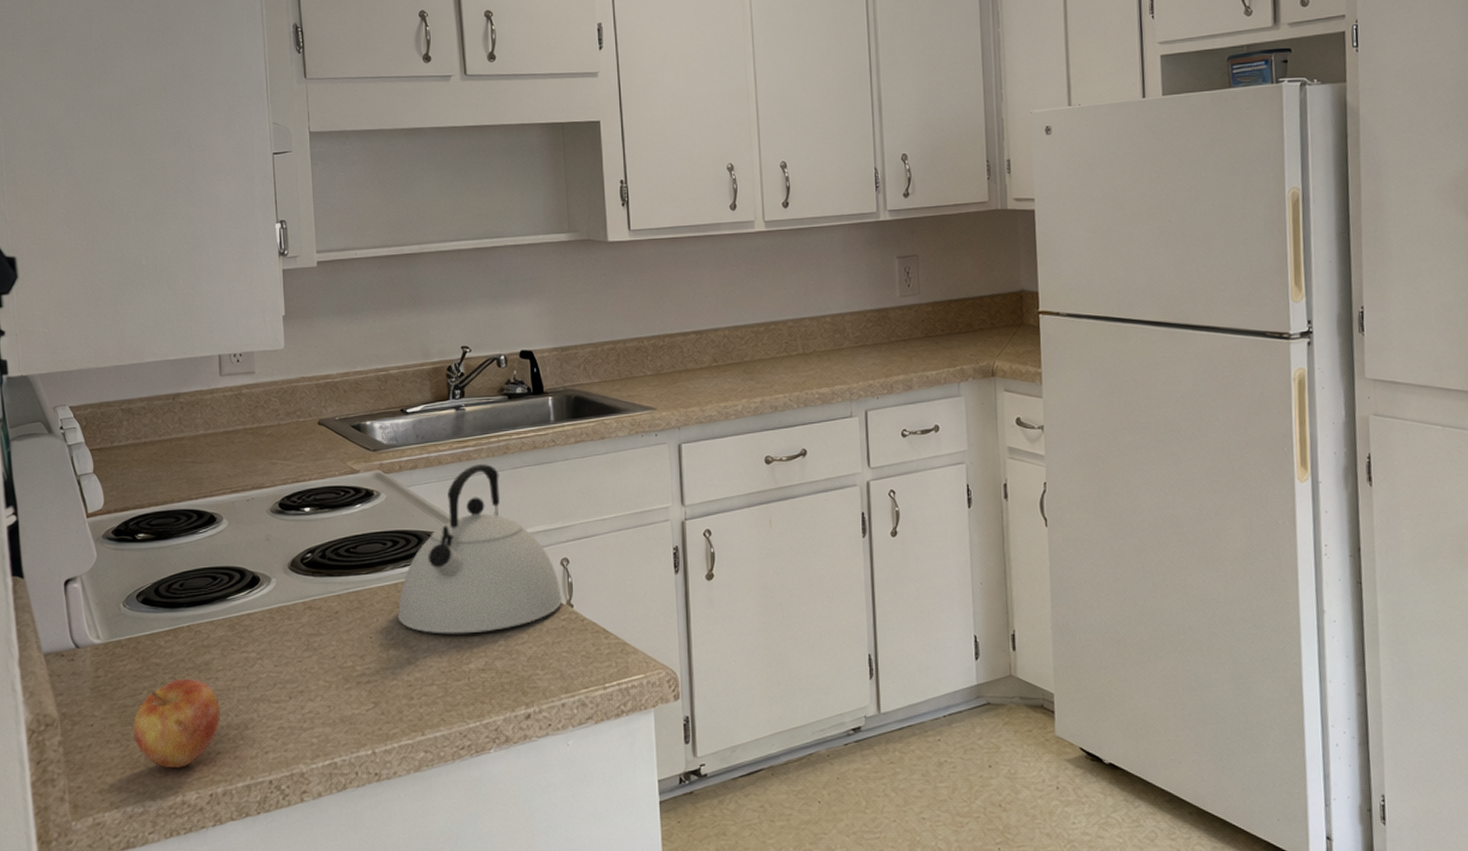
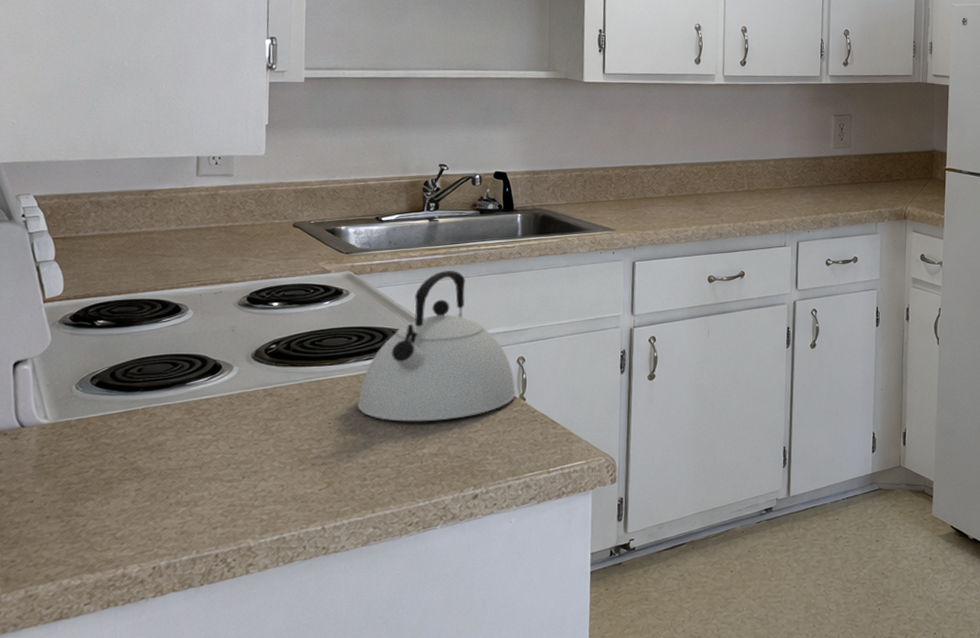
apple: present [133,678,220,769] -> none [76,458,171,543]

